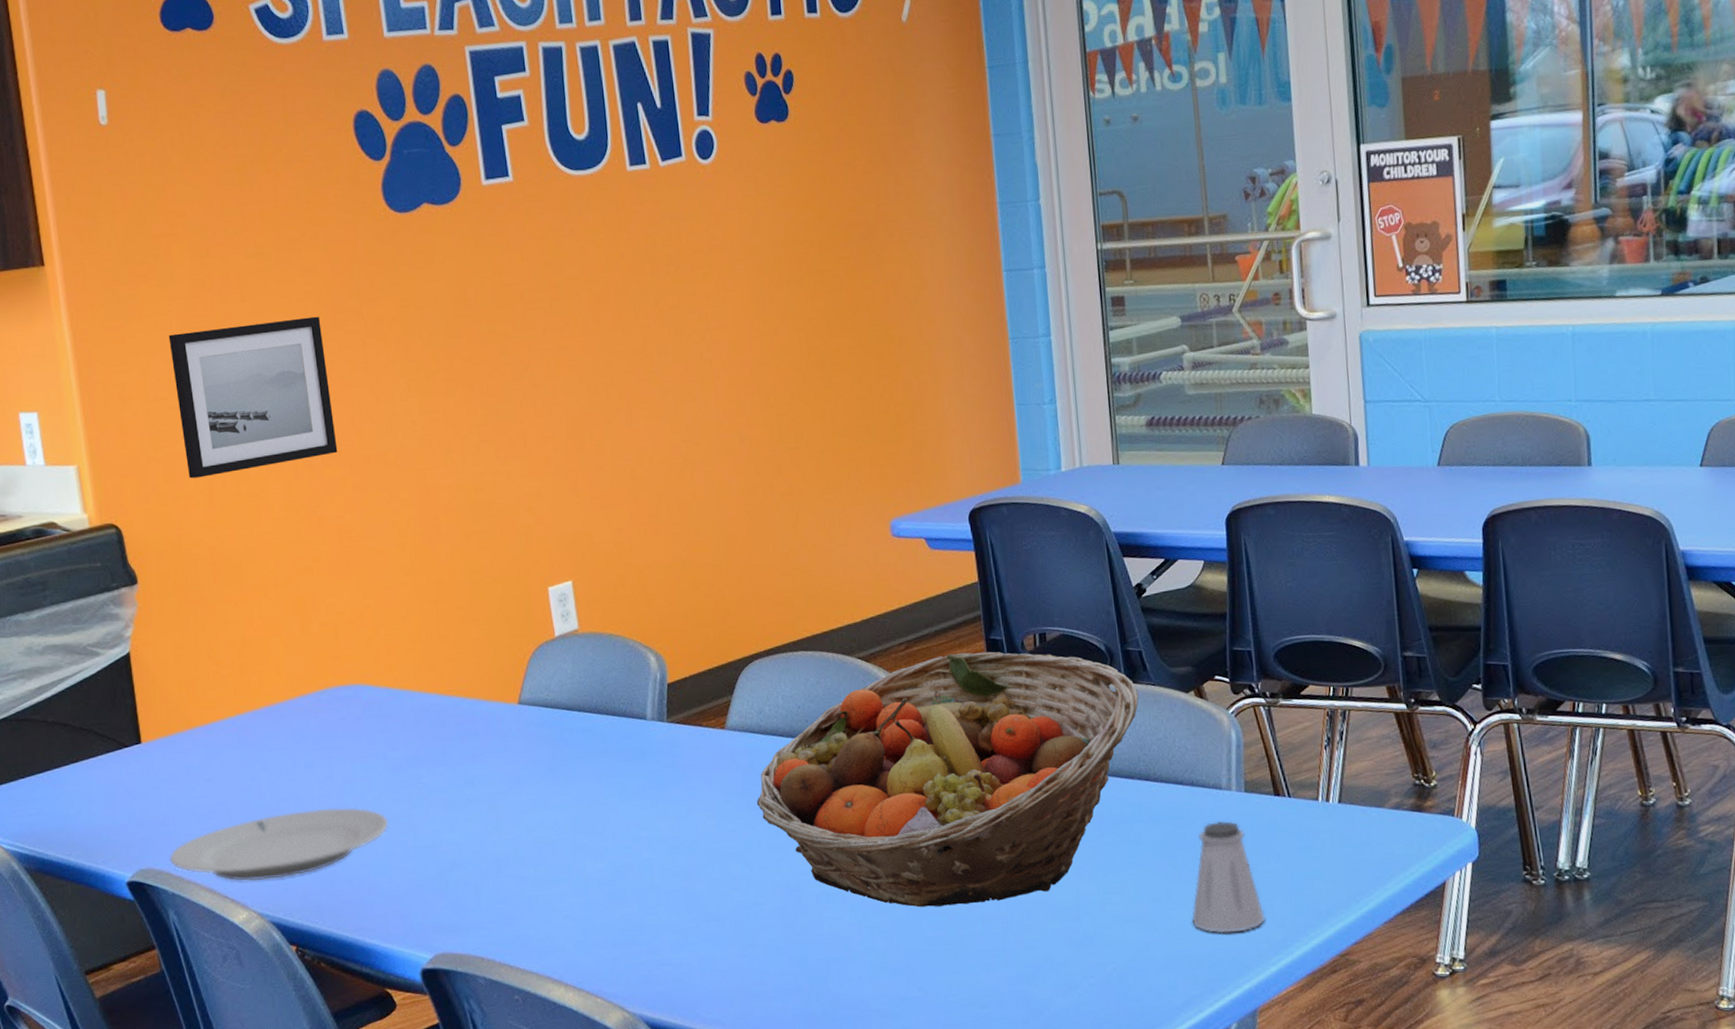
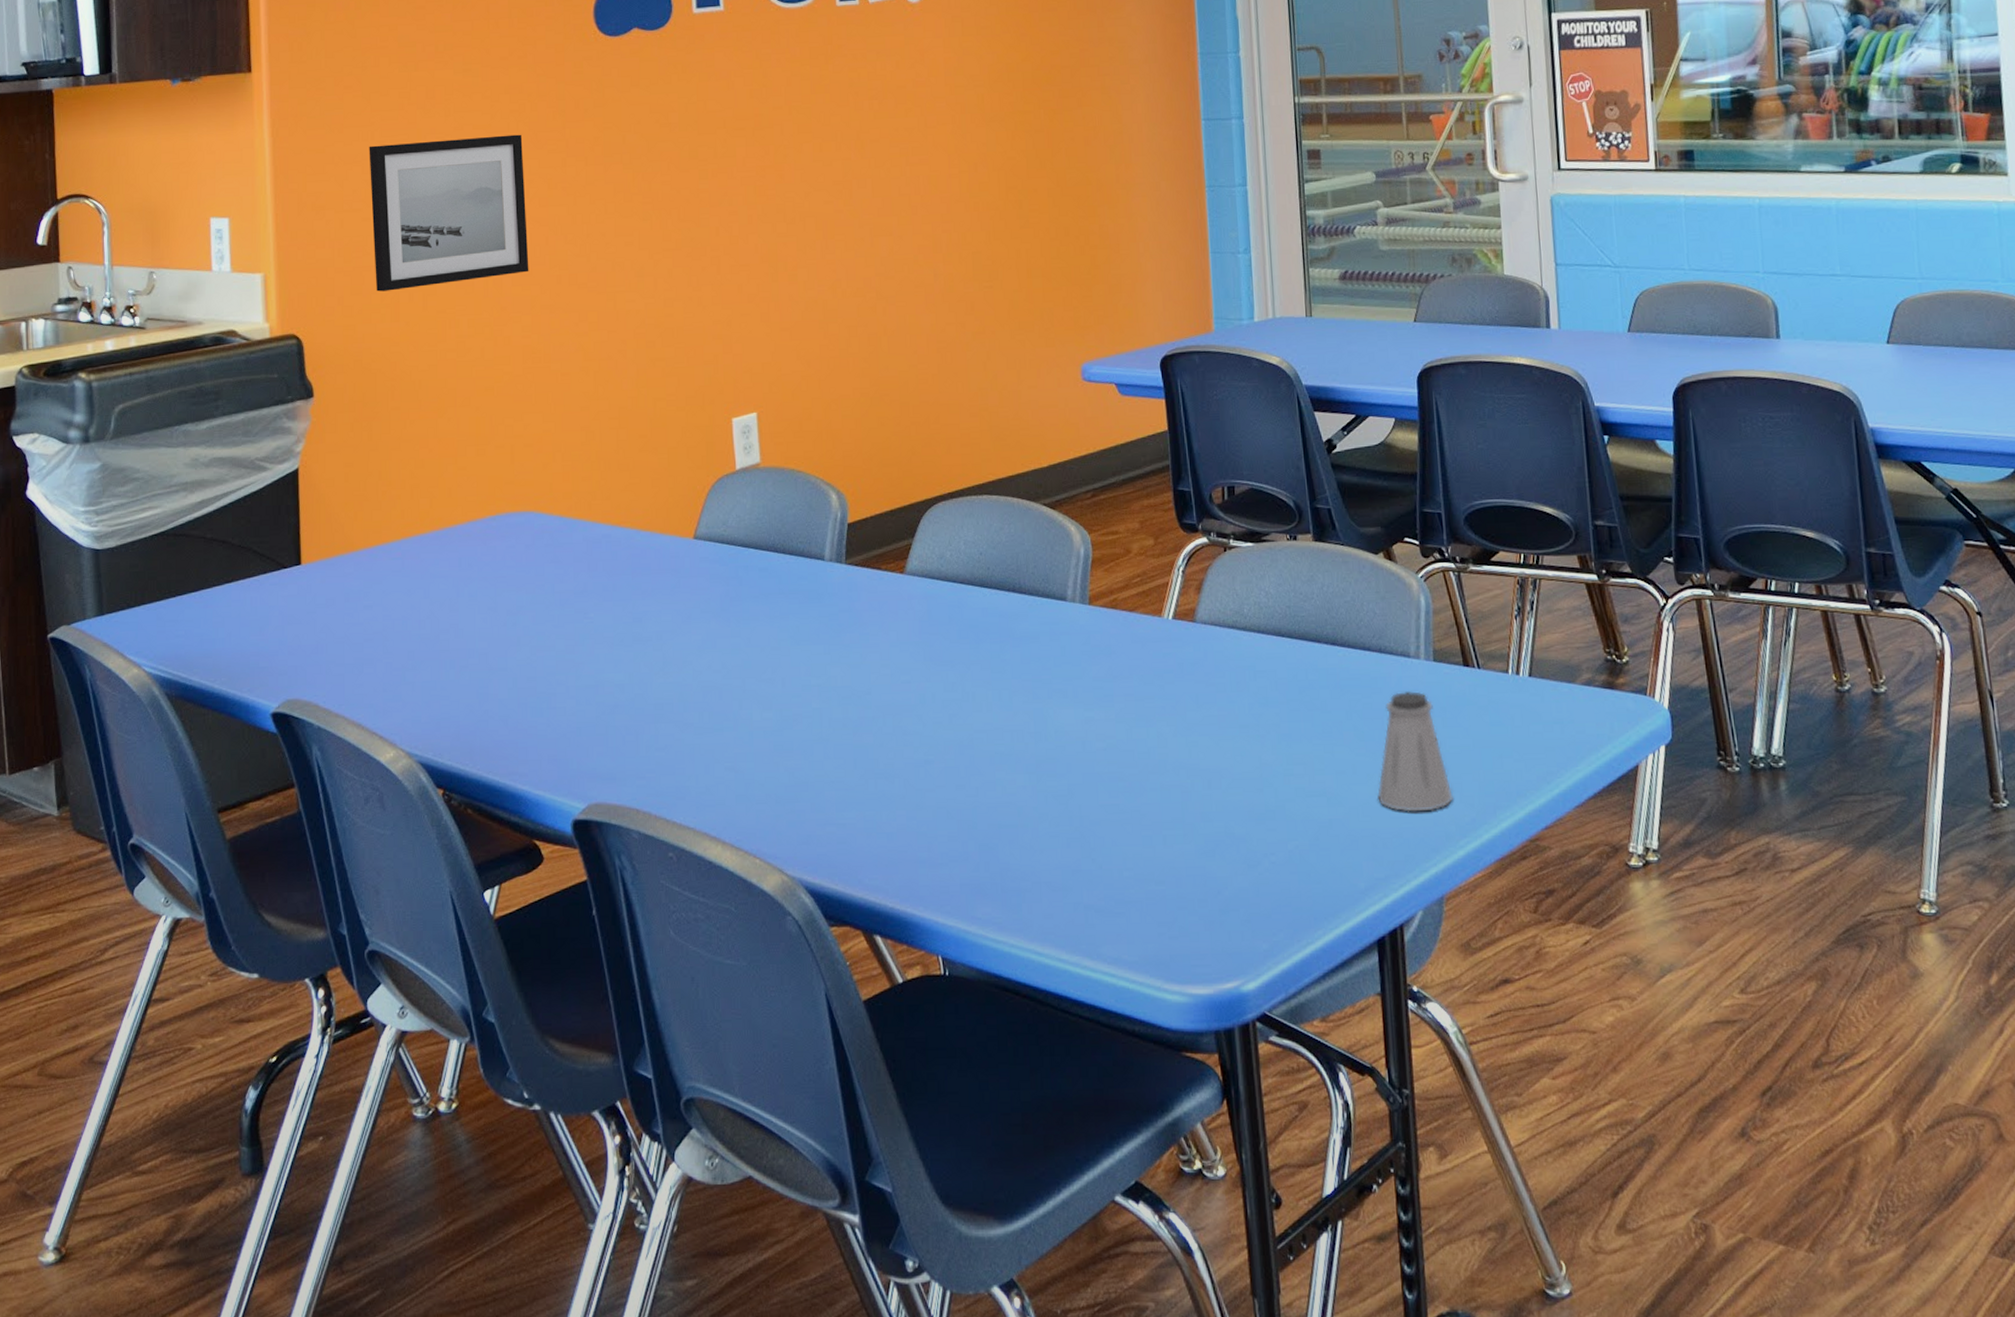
plate: present [169,807,389,881] -> none [318,641,551,716]
fruit basket: present [756,651,1139,908] -> none [932,503,1327,772]

